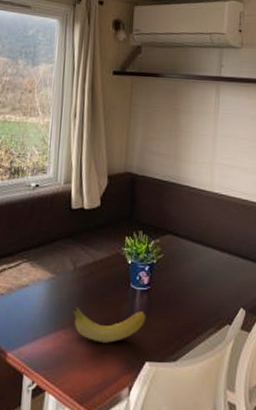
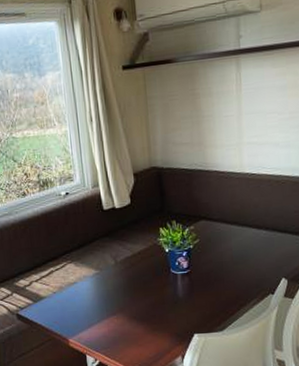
fruit: present [72,307,146,343] -> none [119,291,190,323]

